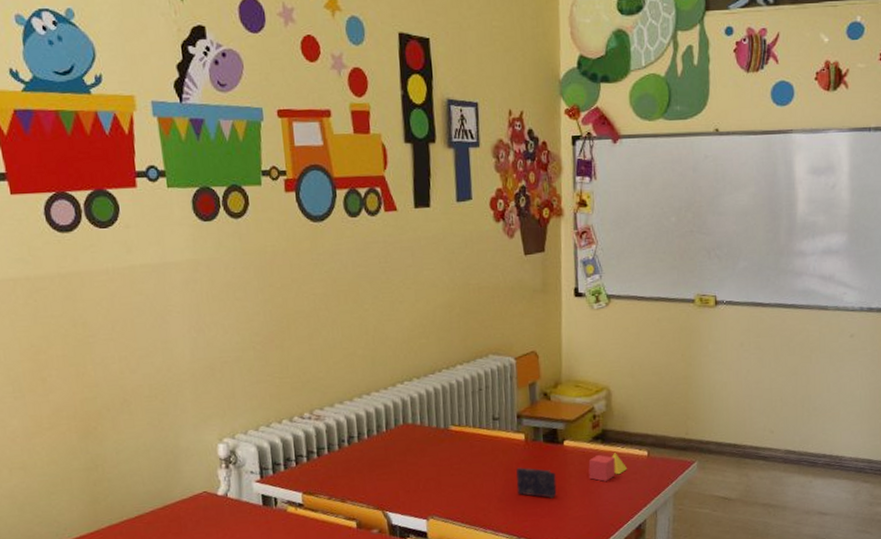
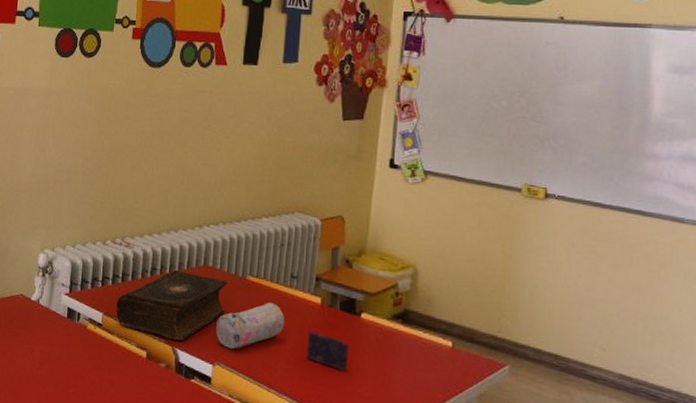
book: none [315,434,432,504] -> present [115,270,228,341]
pencil case: none [424,448,493,500] -> present [216,302,285,349]
toy blocks: present [588,453,628,482] -> none [384,335,428,365]

